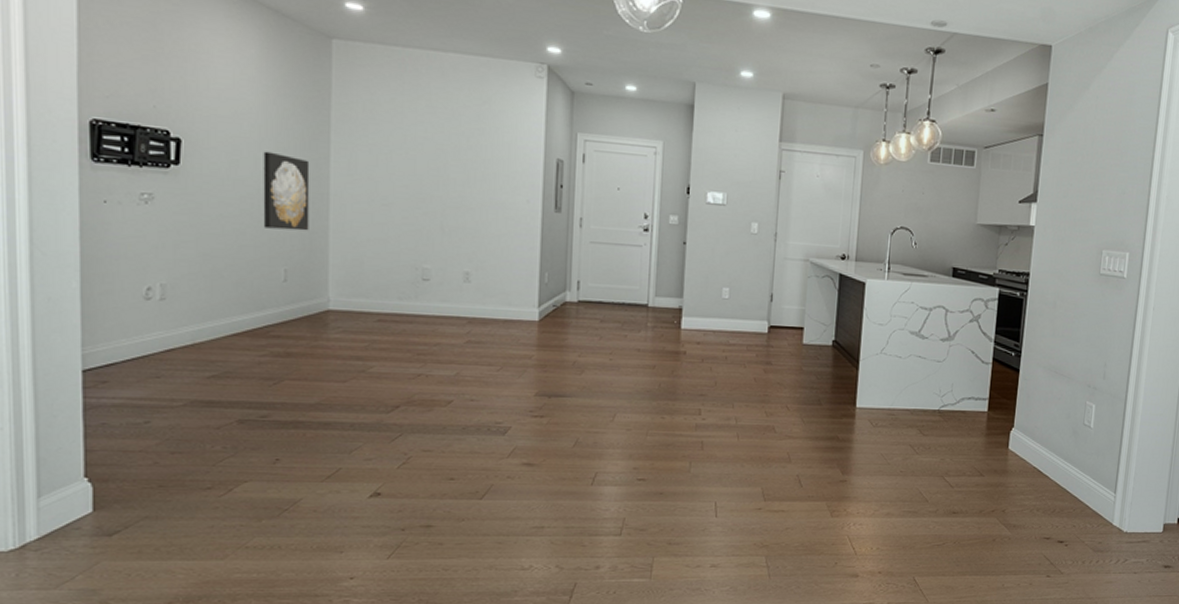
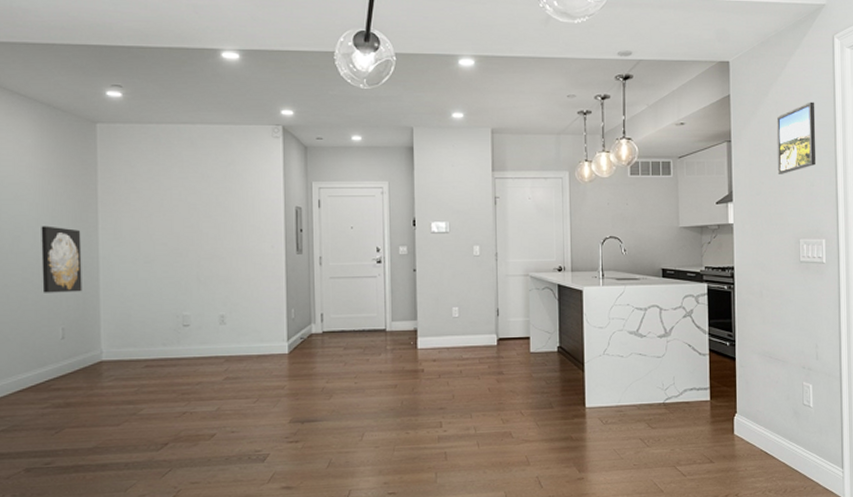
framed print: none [1088,100,1138,178] -> present [776,101,817,174]

